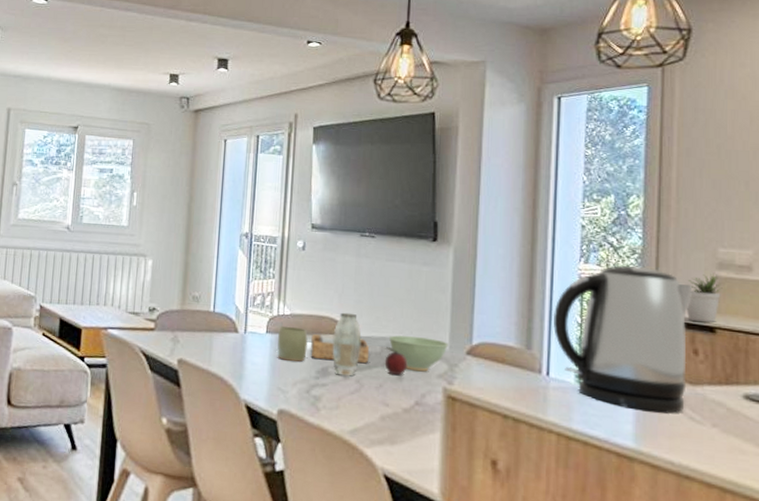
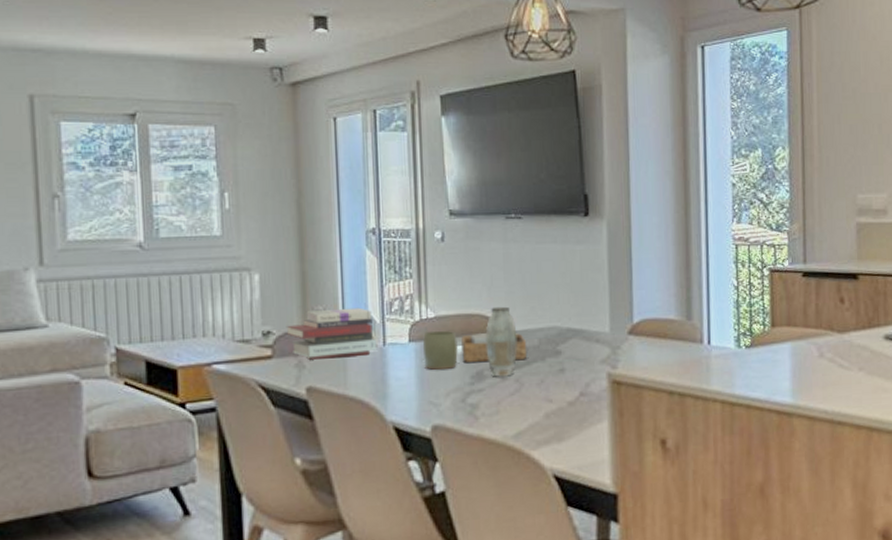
books: none [168,295,239,339] -> present [286,307,376,360]
fruit: present [384,347,408,375] -> none [543,338,569,367]
bowl: present [389,335,448,372] -> none [547,322,609,360]
kettle: present [552,264,693,412] -> none [710,220,837,365]
potted plant: present [686,273,723,323] -> none [831,219,863,271]

